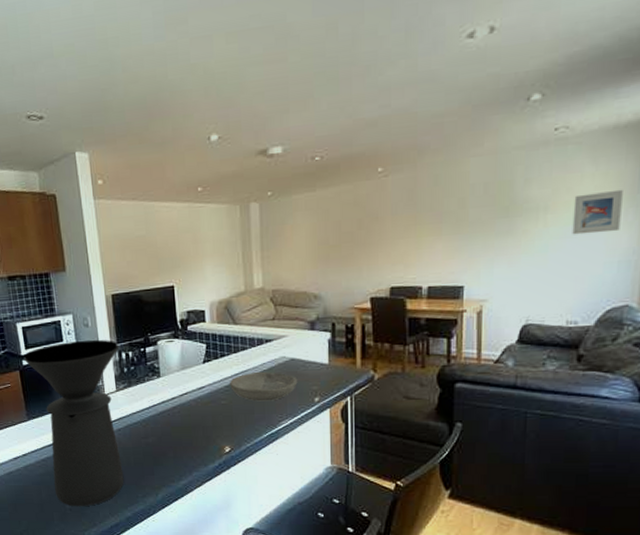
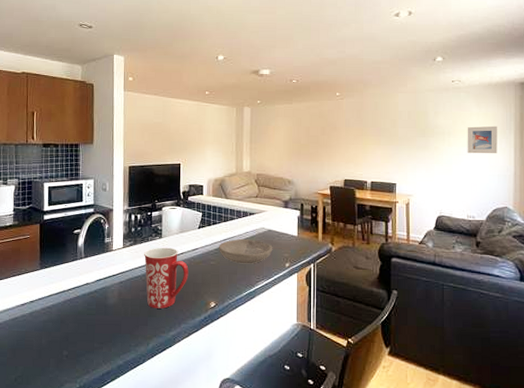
coffee maker: present [23,339,124,507] -> none [45,202,129,354]
mug: none [142,387,196,456] -> present [144,247,189,309]

